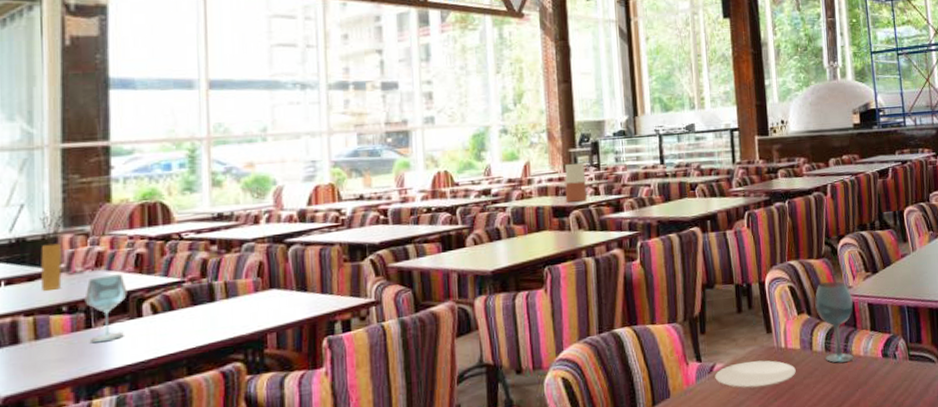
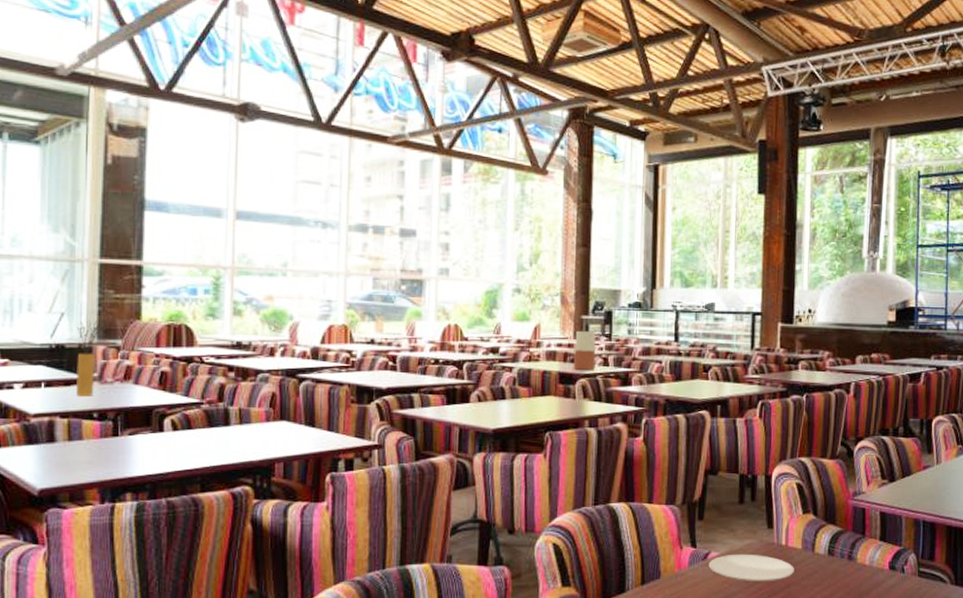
wine glass: present [84,274,127,344] -> none [113,389,151,451]
wine glass: present [815,281,854,363] -> none [823,484,865,569]

